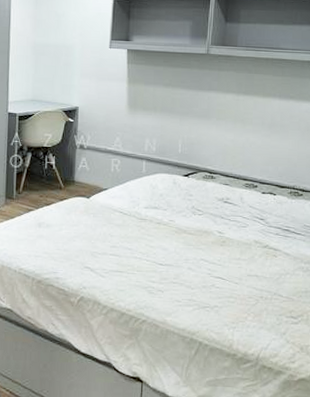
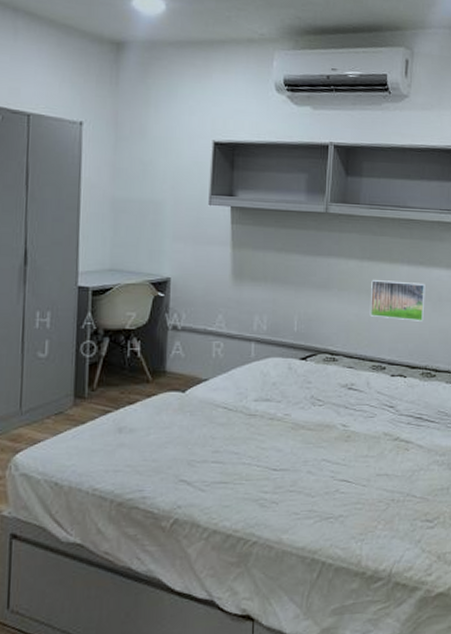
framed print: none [244,110,296,148] -> present [369,279,427,321]

